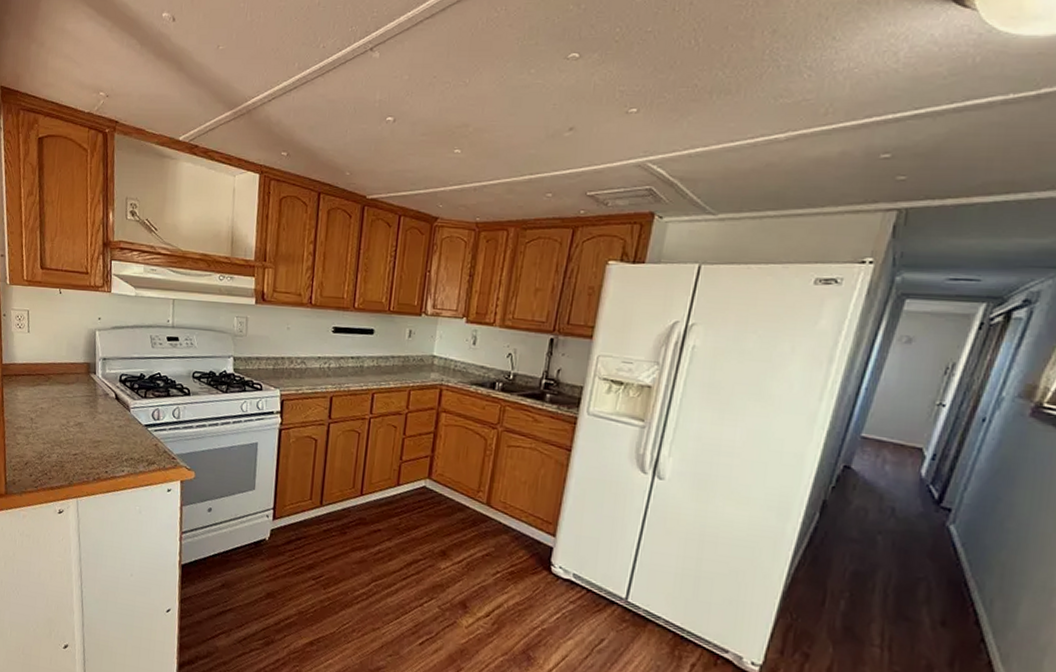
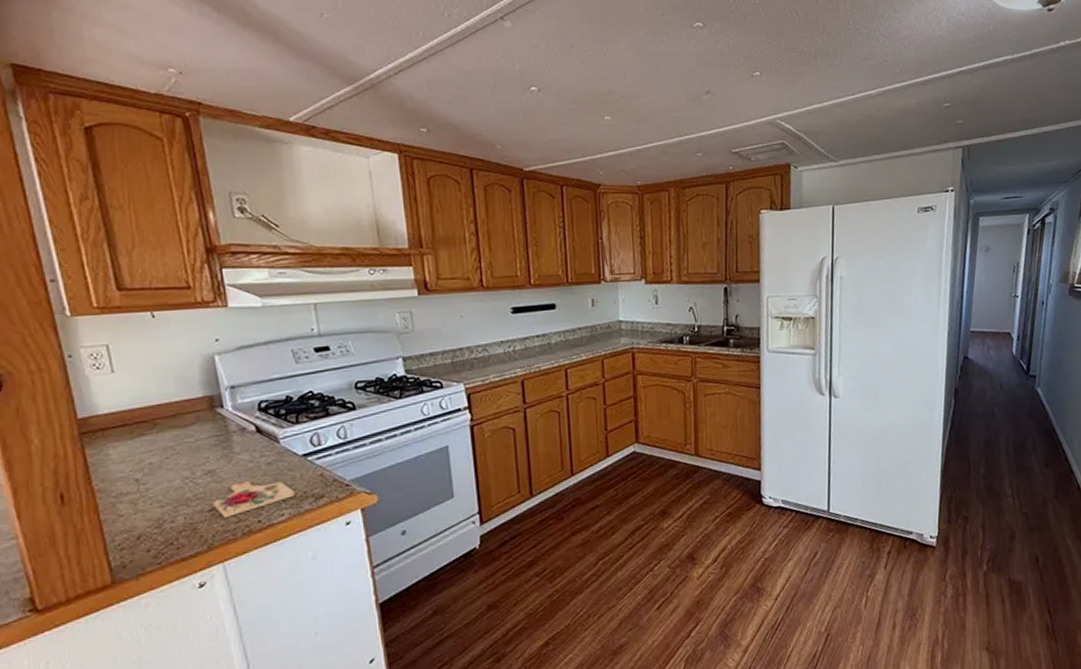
cutting board: none [77,436,135,463] -> present [212,480,296,518]

